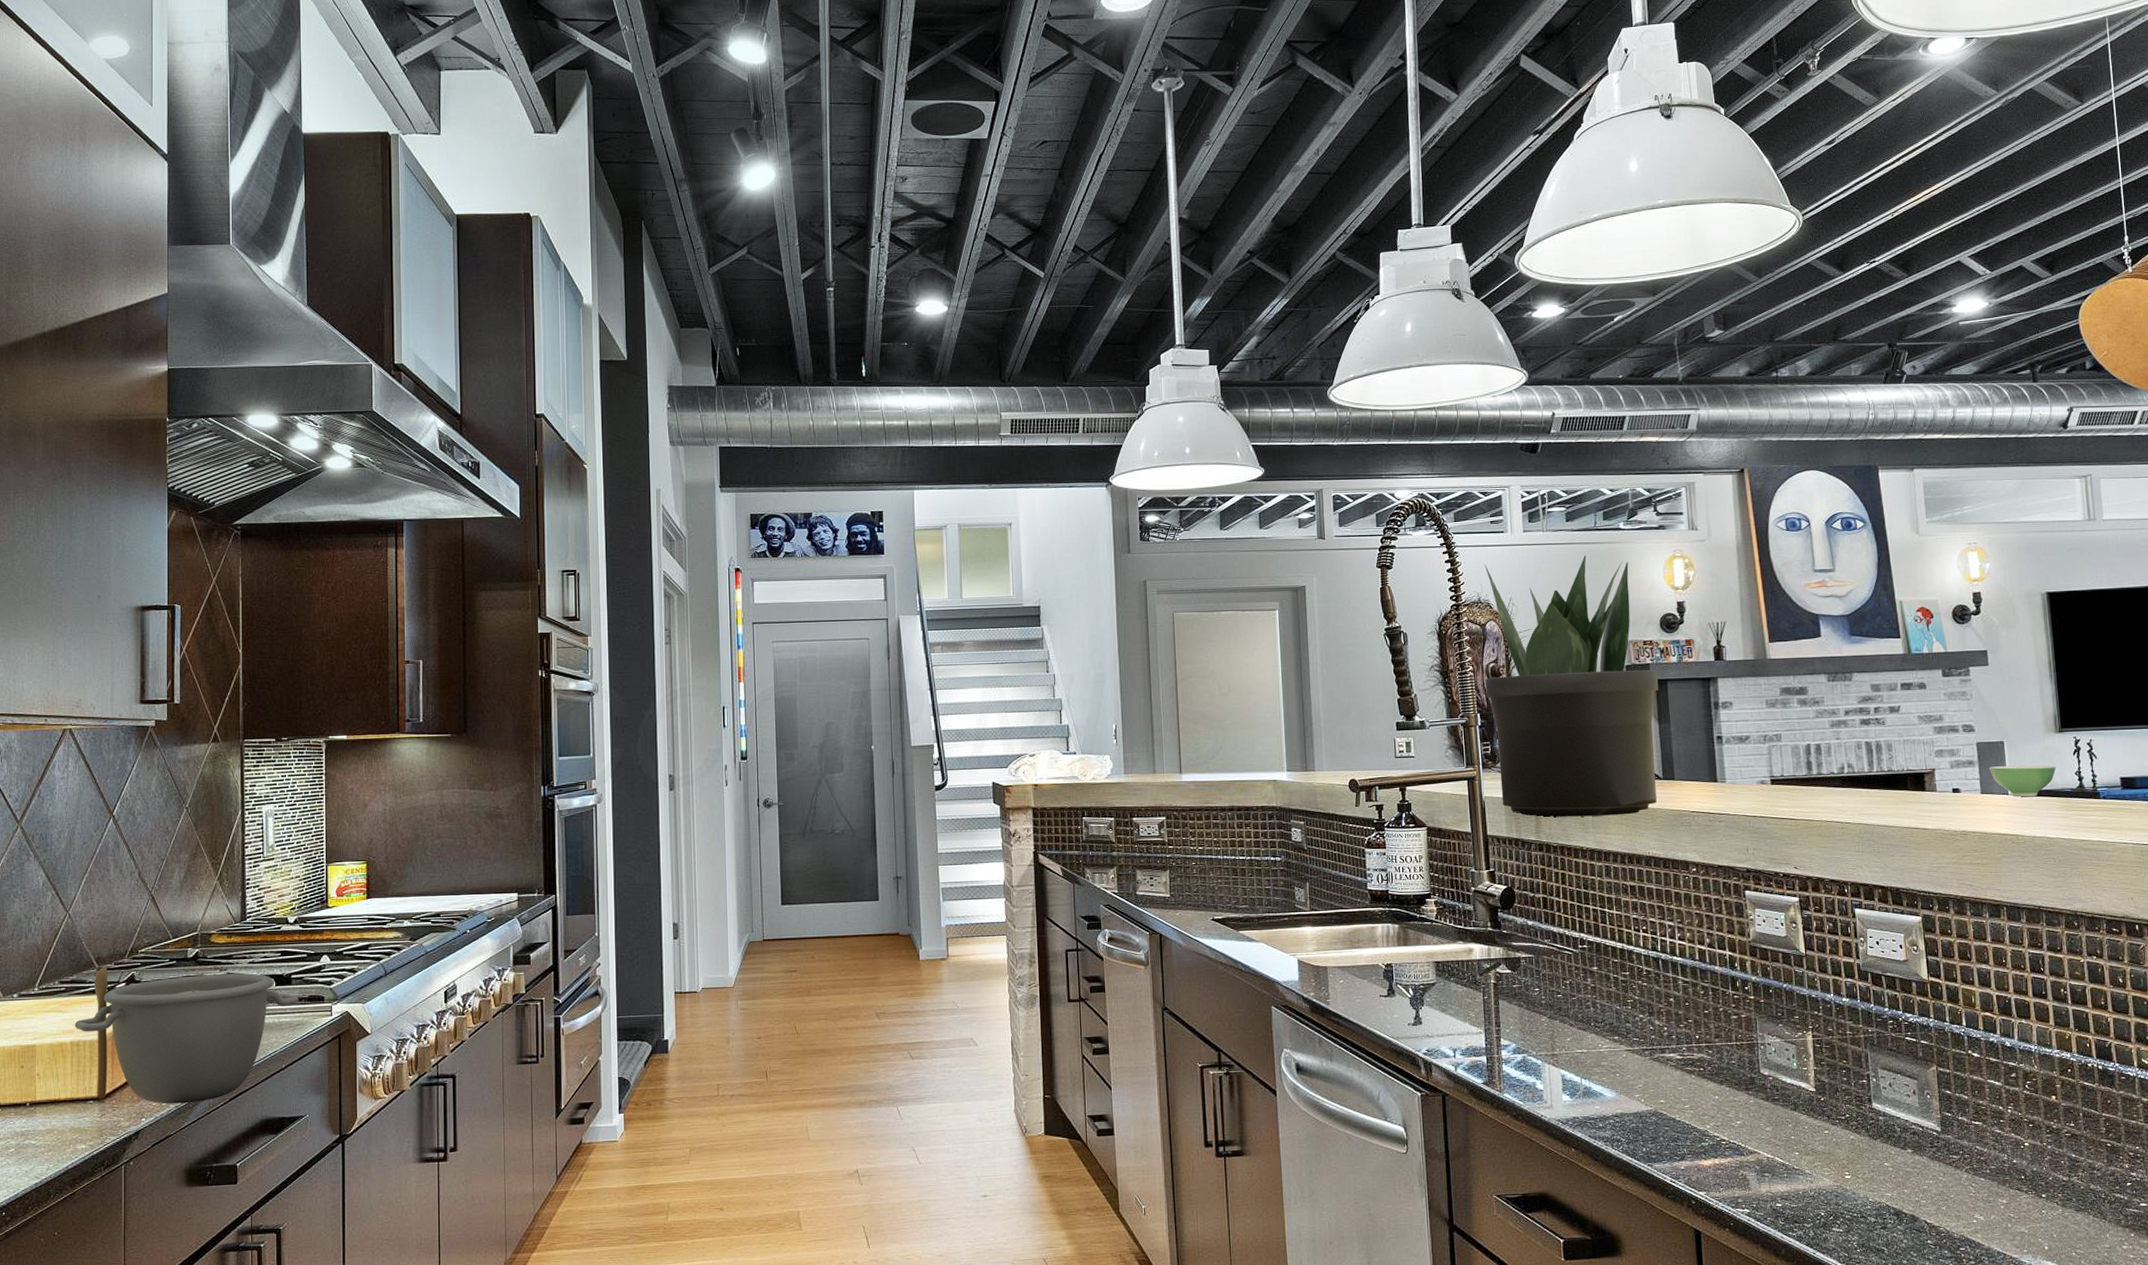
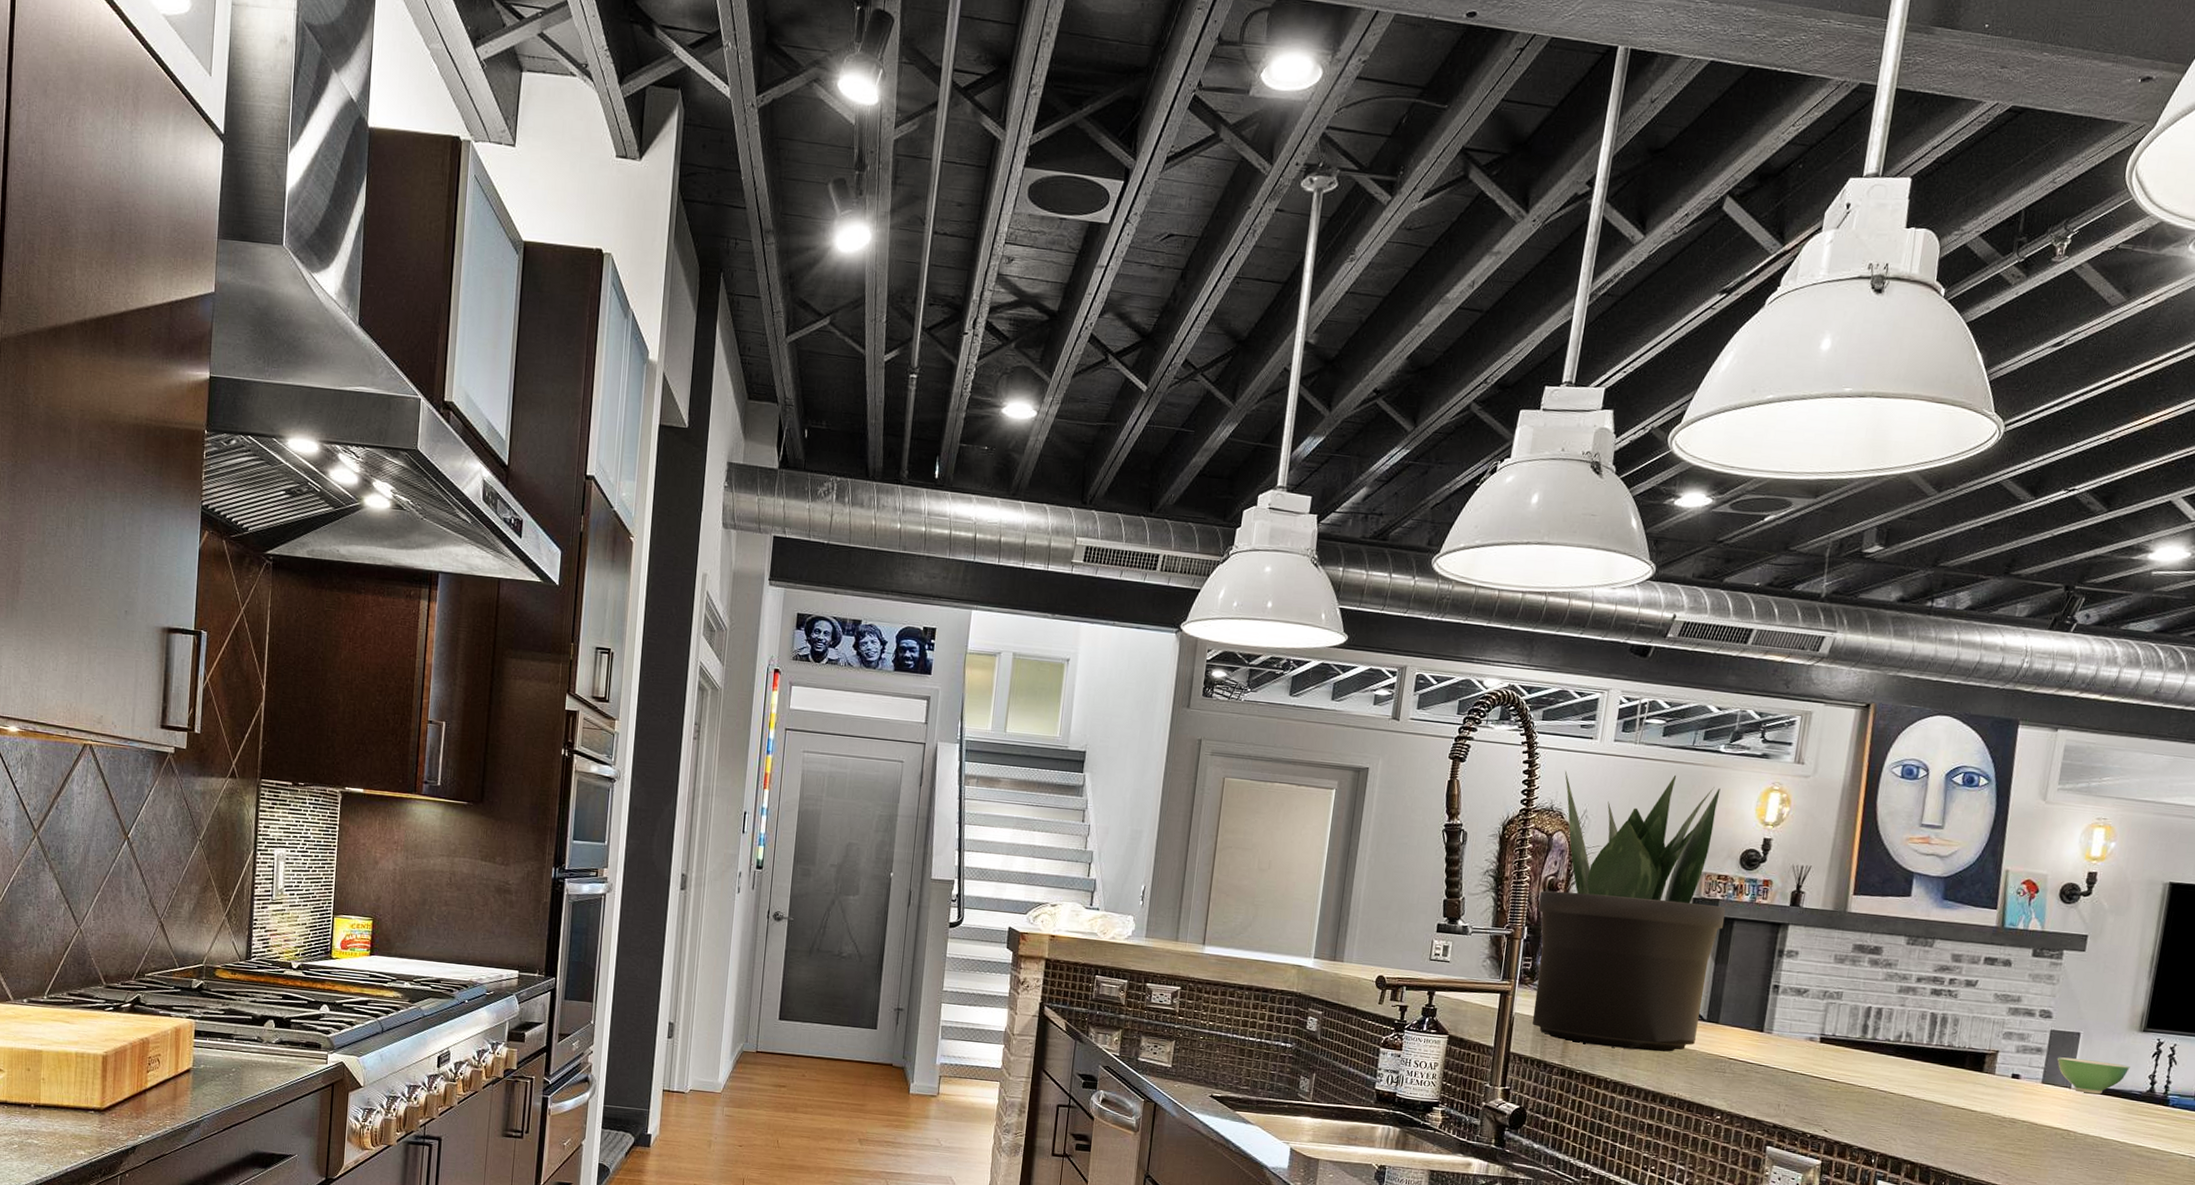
cooking pot: present [74,966,299,1104] -> none [80,984,297,1128]

